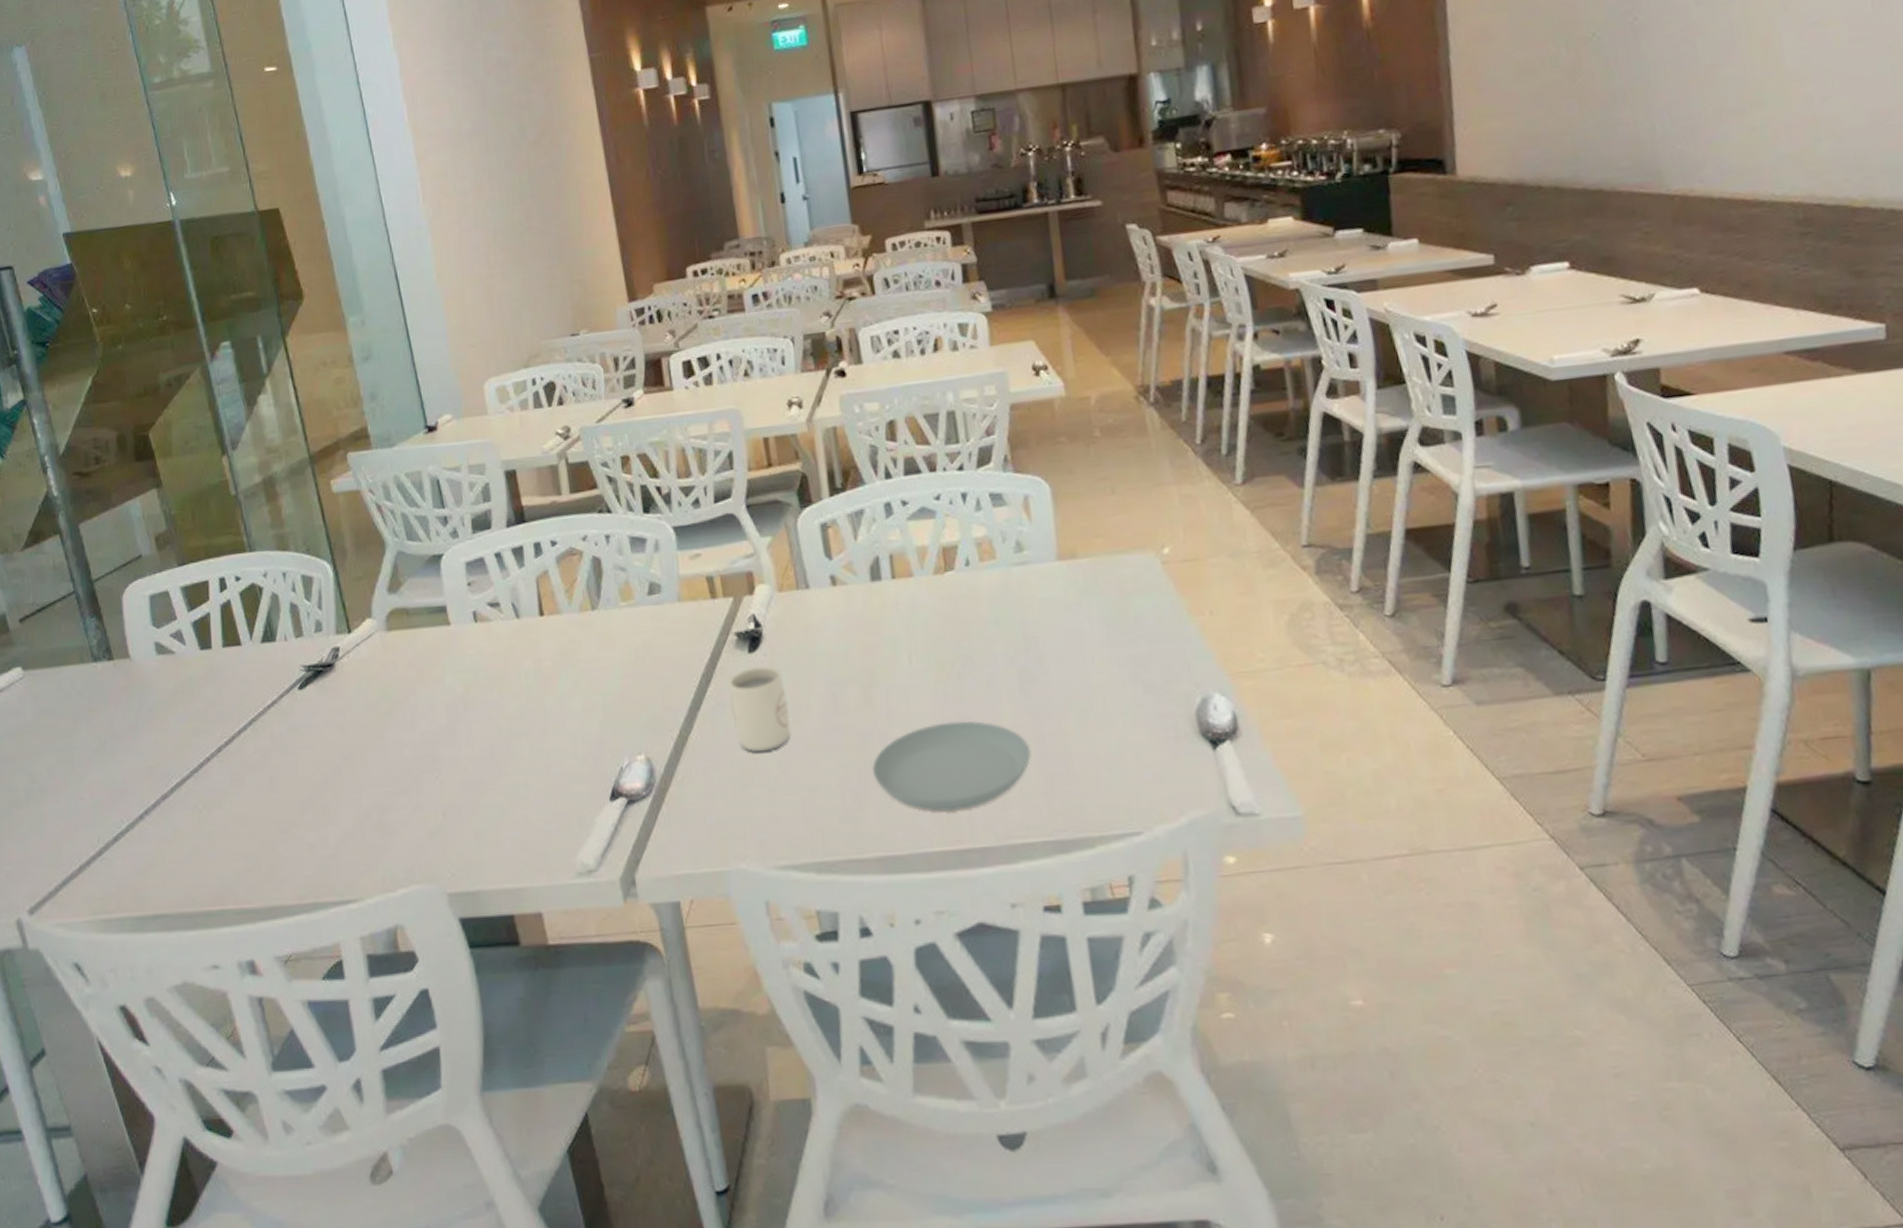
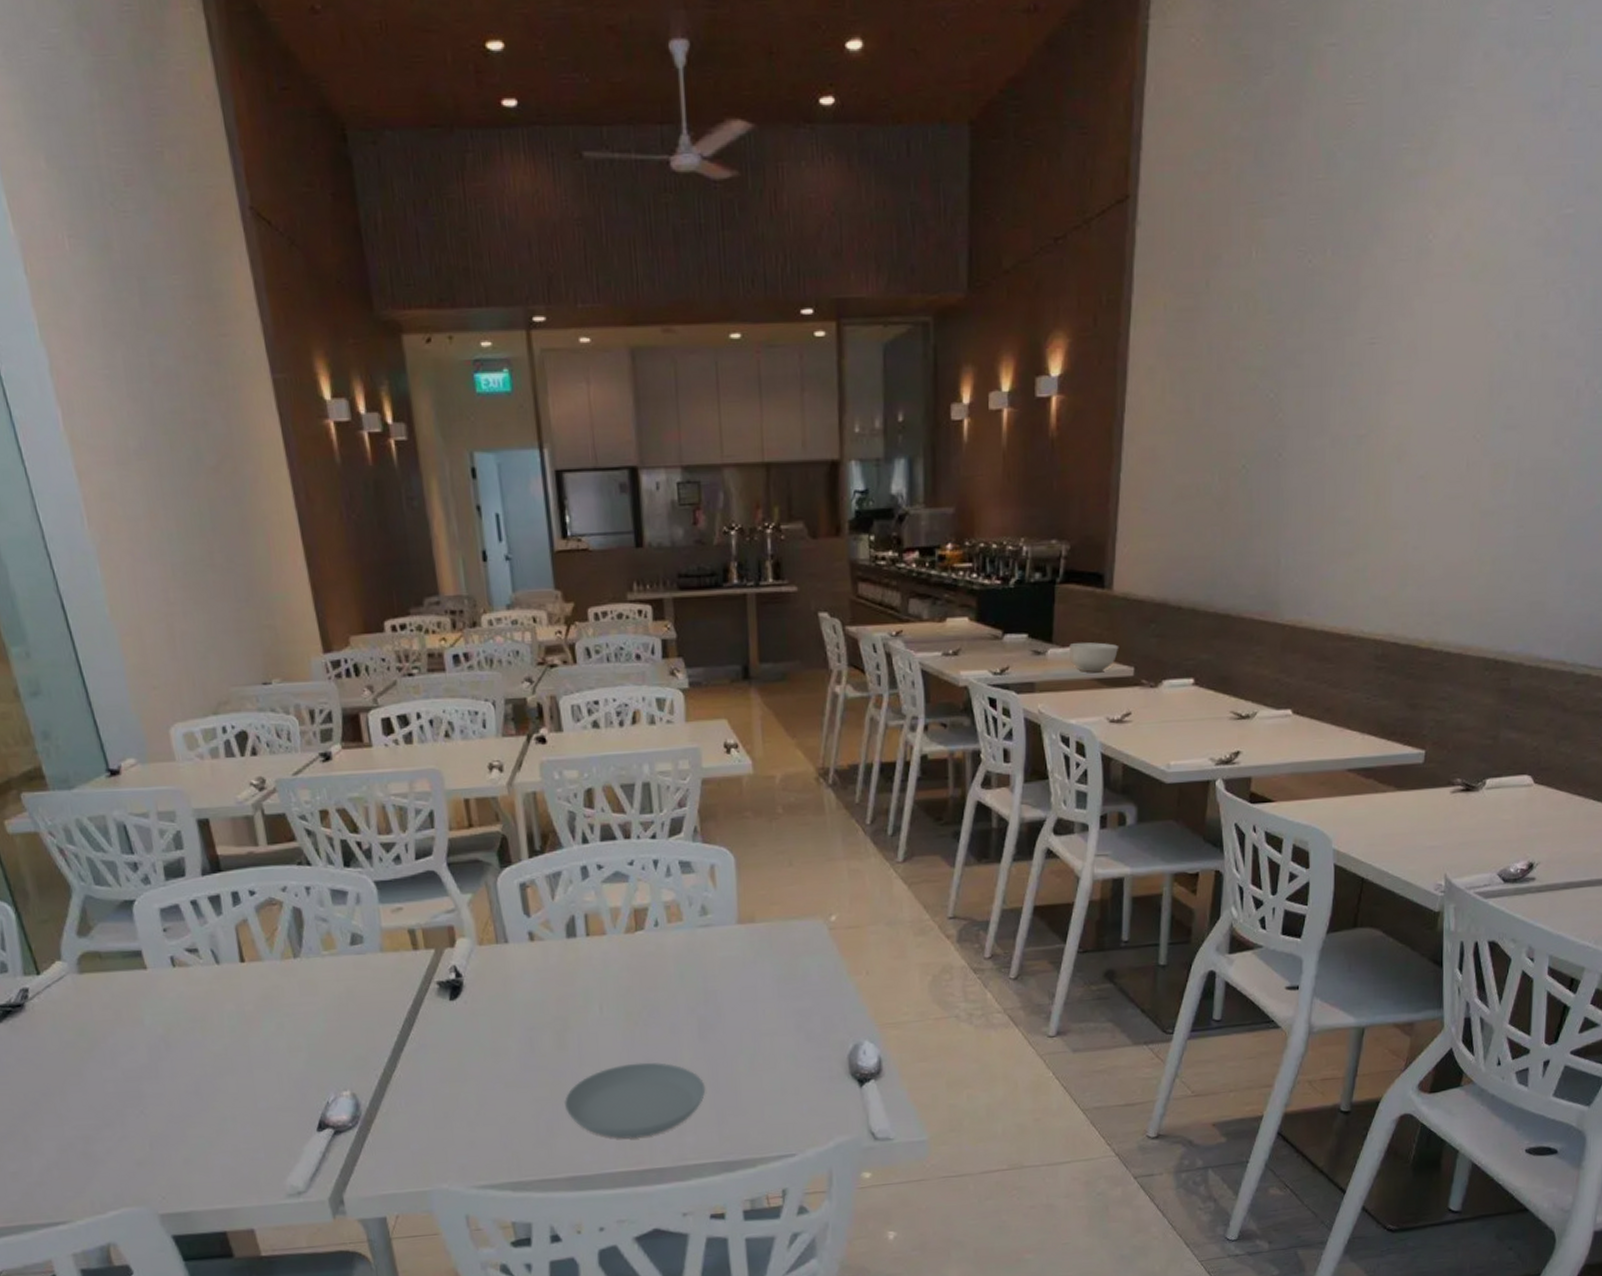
mug: present [729,665,791,753] -> none [431,1012,490,1089]
bowl: none [1413,231,1473,265] -> present [1069,641,1119,673]

